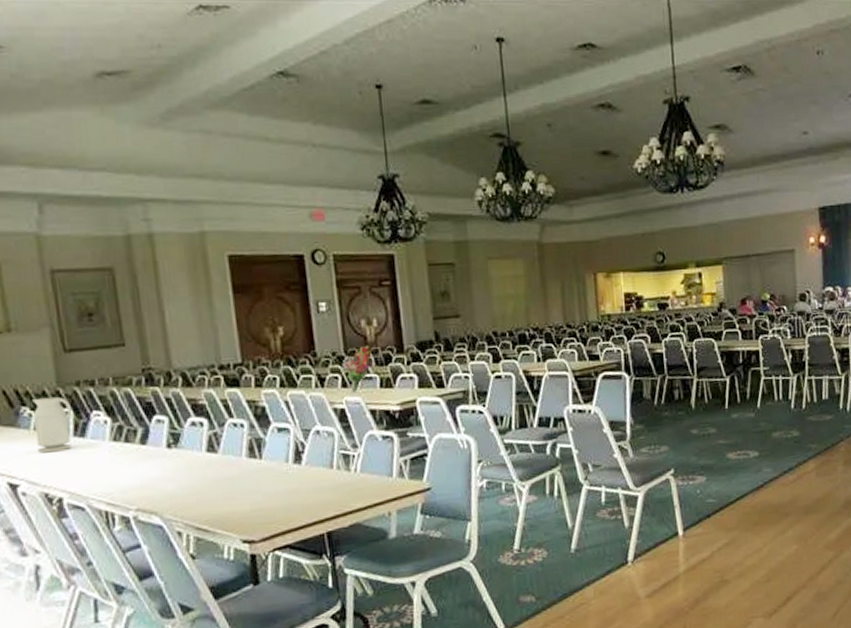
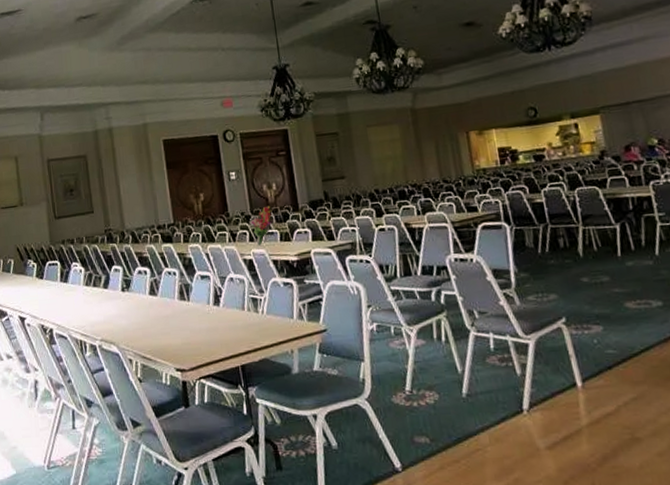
water jug: present [32,396,73,453] -> none [35,252,60,295]

